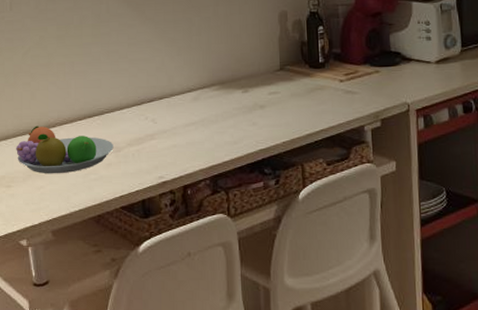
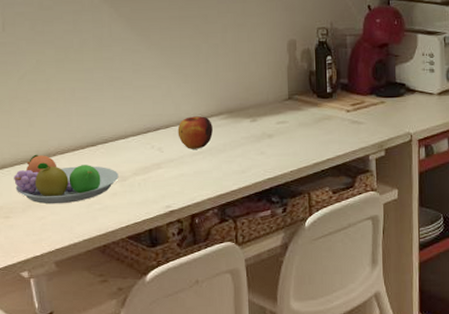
apple: none [170,87,205,120] -> present [177,116,213,149]

